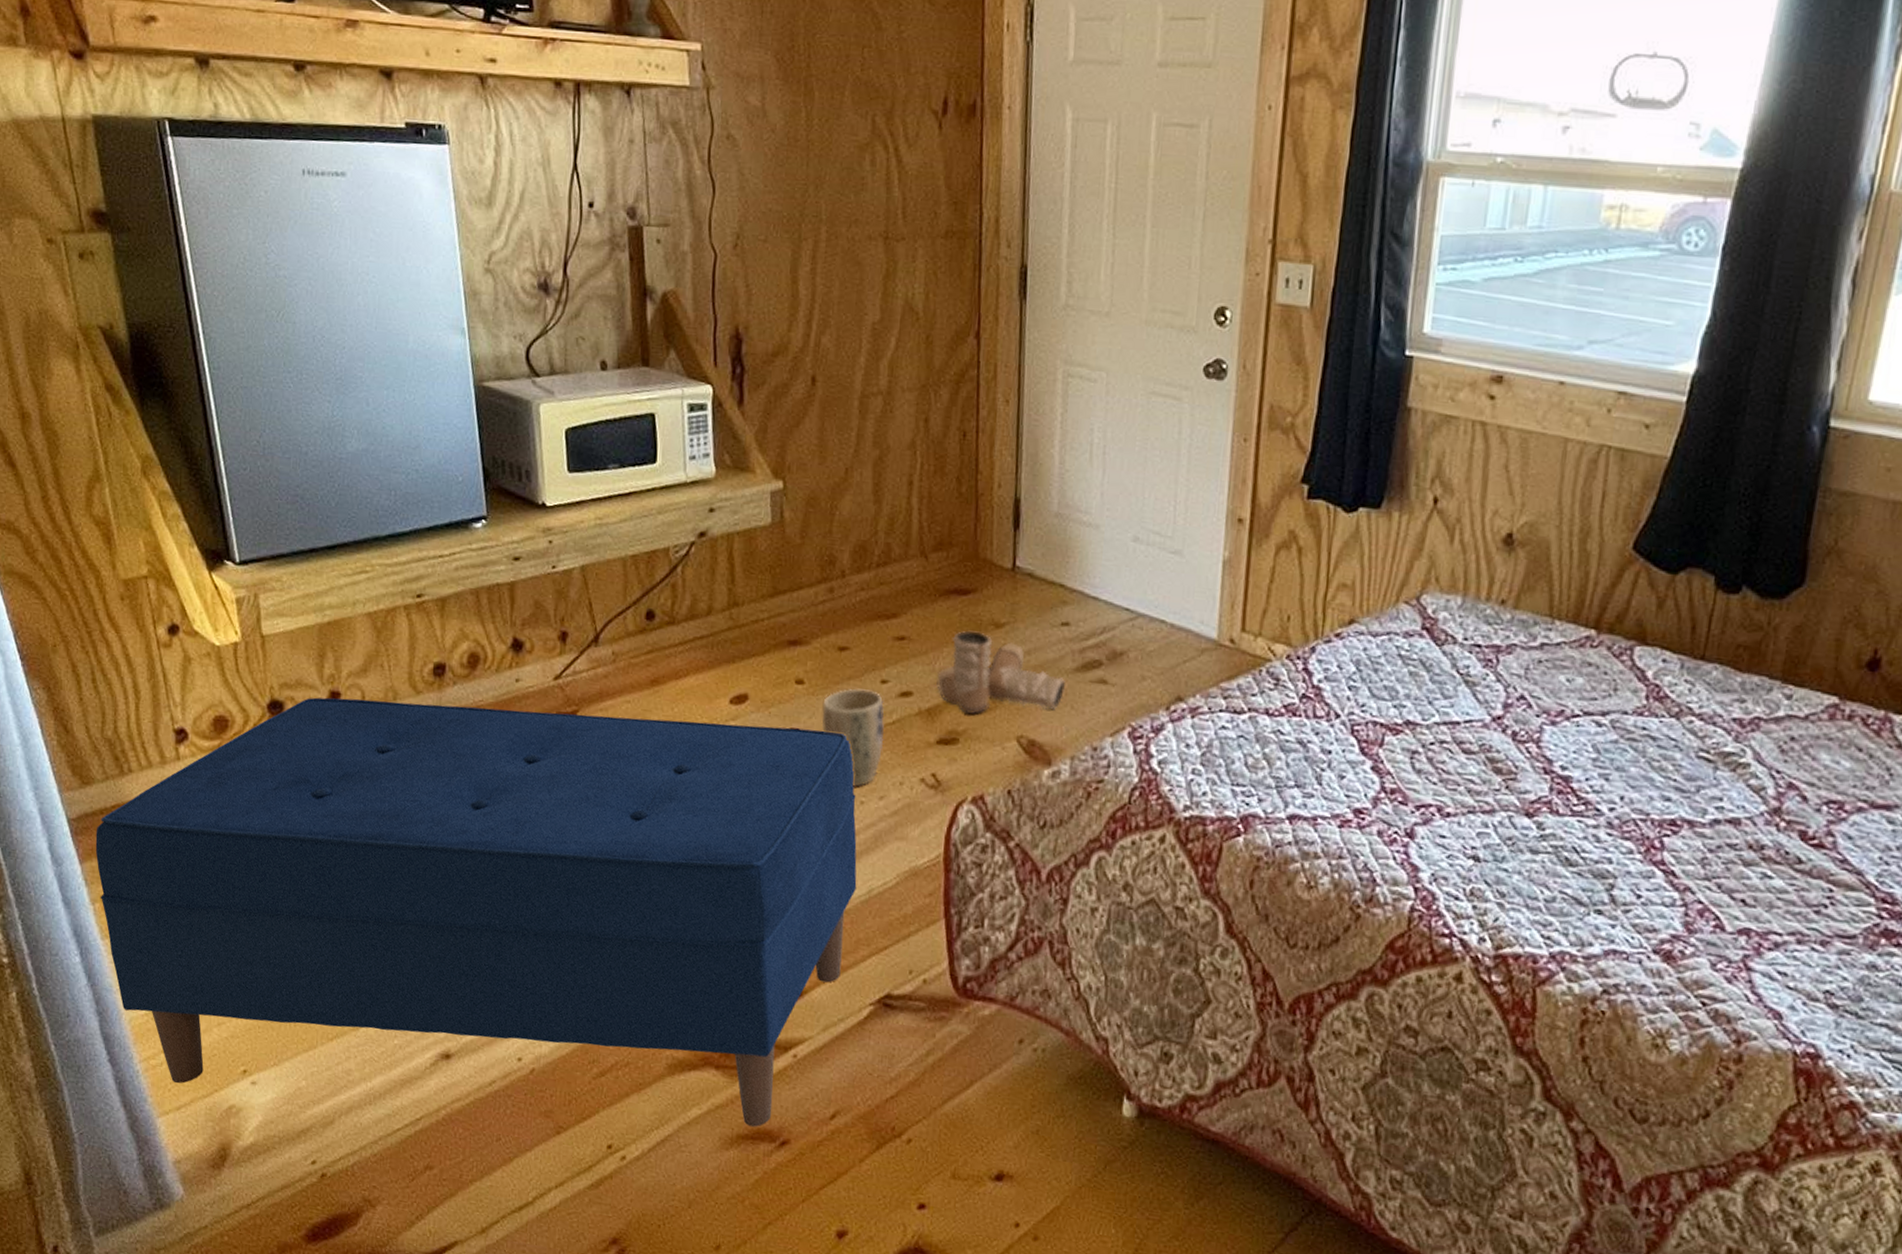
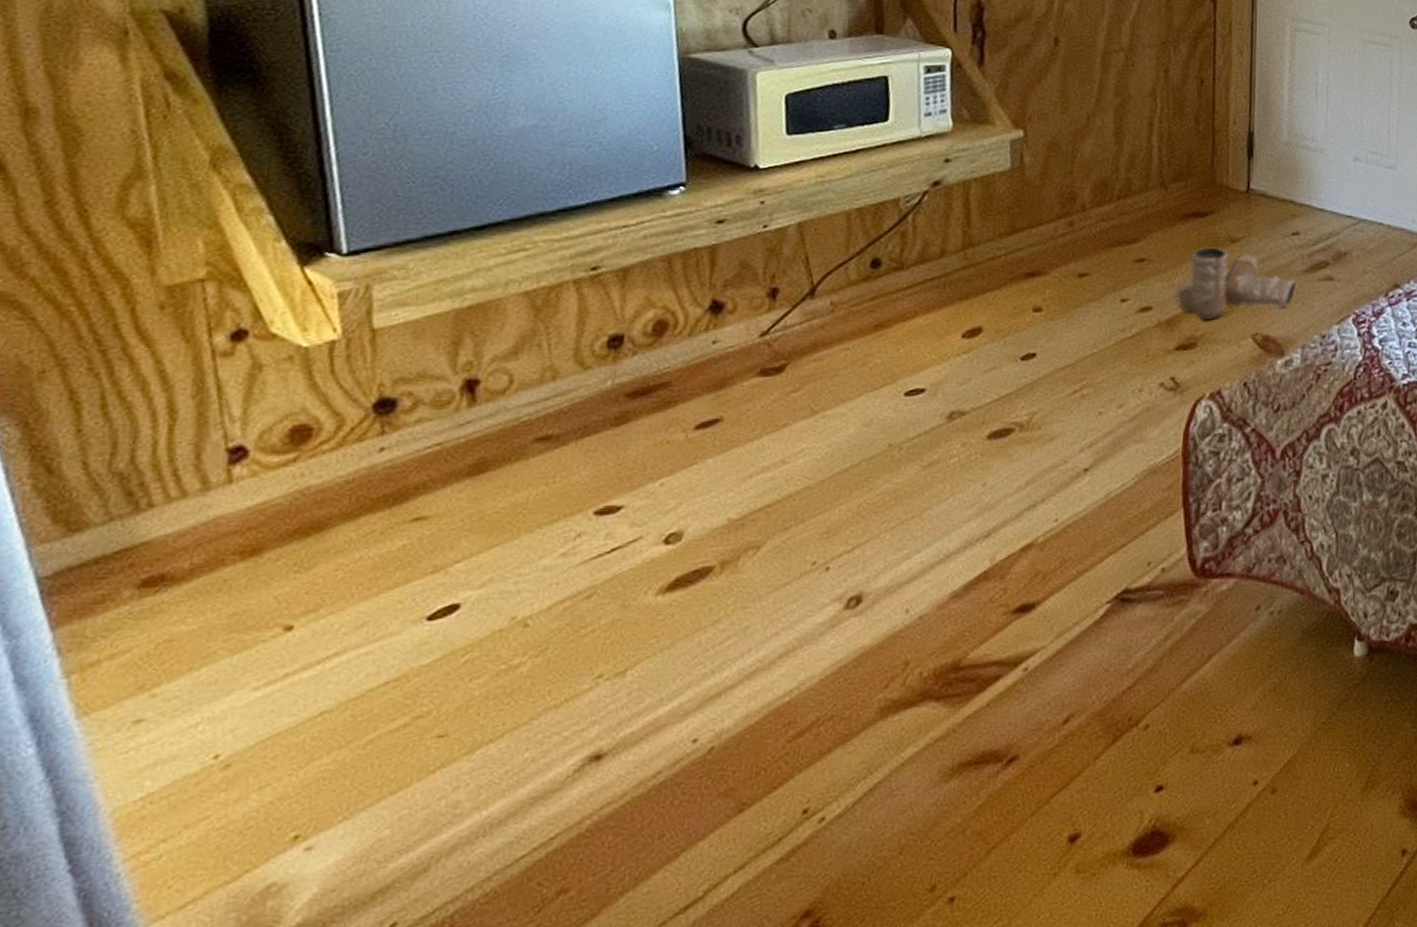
bench: present [95,697,857,1127] -> none [79,351,1095,877]
plant pot: present [821,688,885,787] -> none [1059,309,1125,400]

